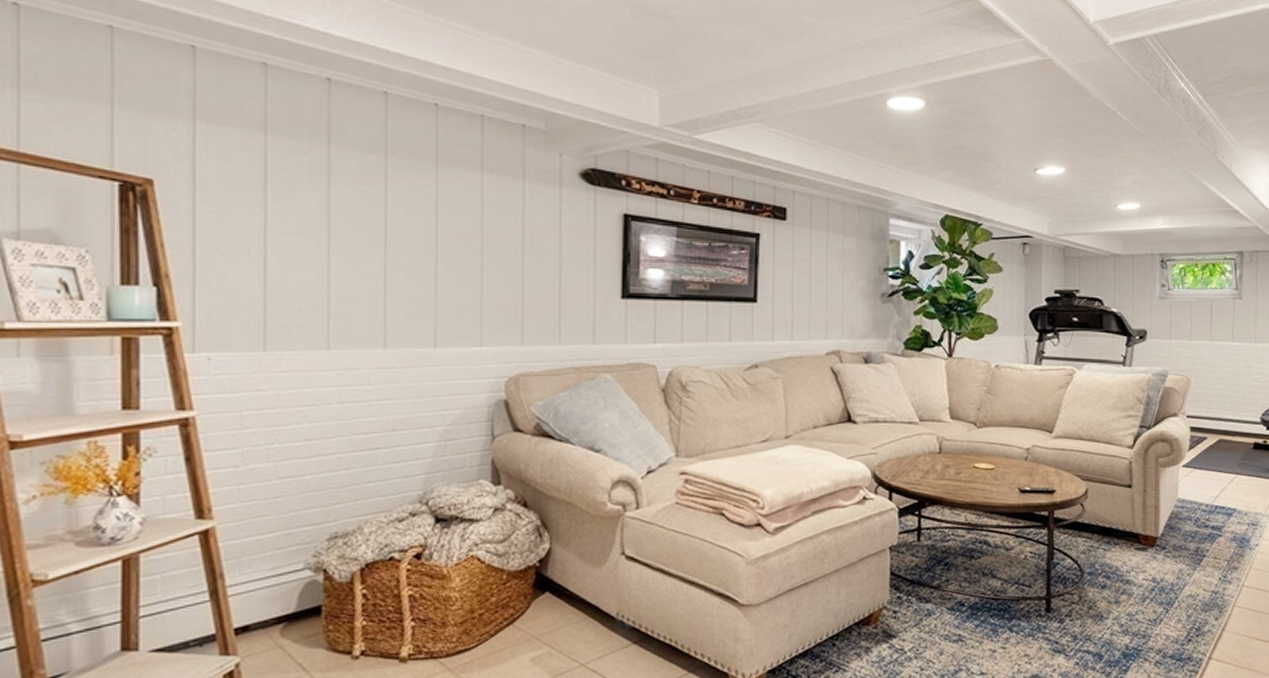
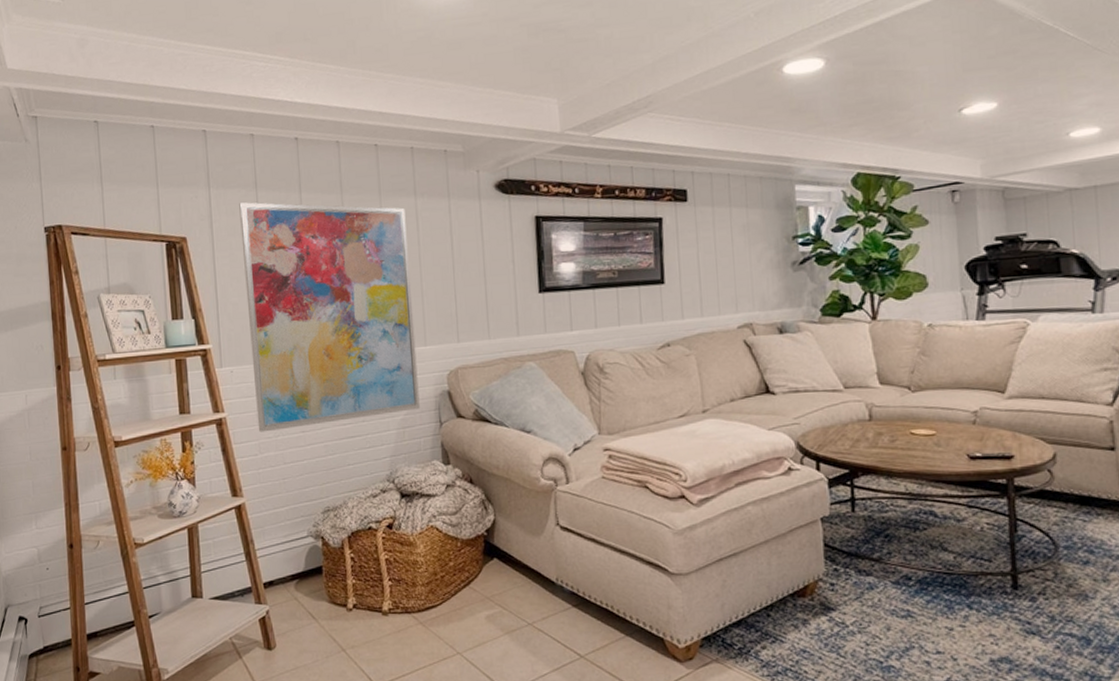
wall art: none [238,146,469,438] -> present [239,202,420,432]

